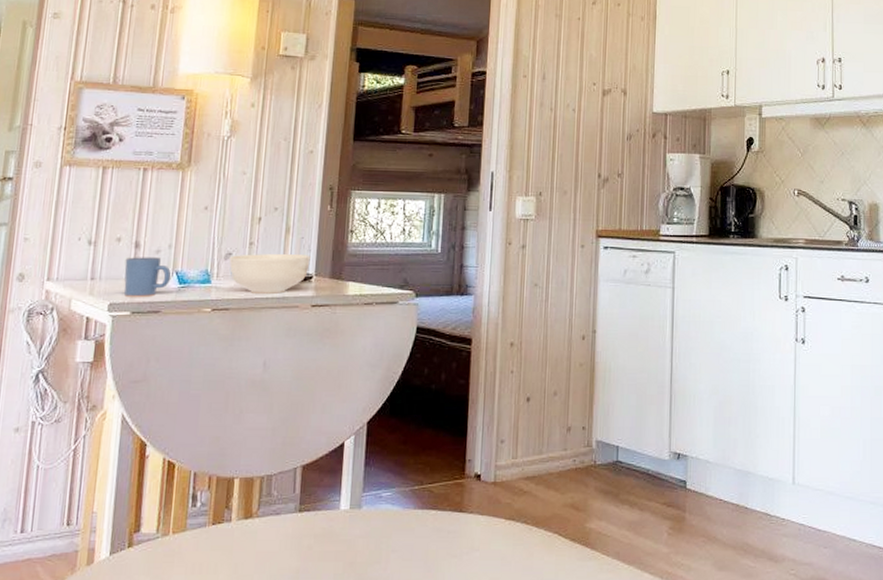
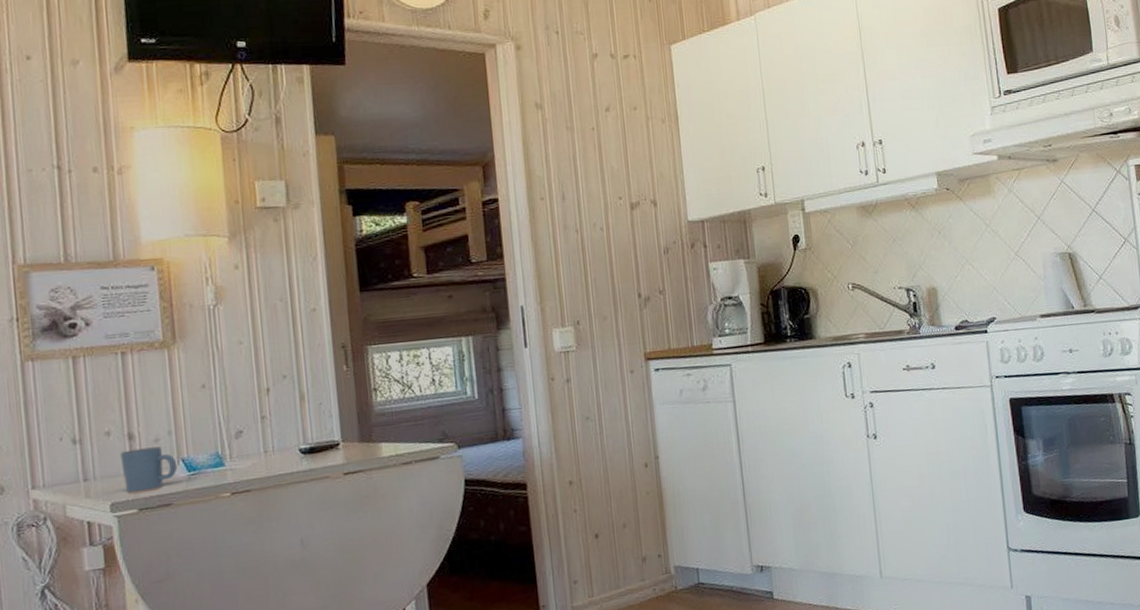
bowl: present [229,254,311,295] -> none [240,421,334,471]

